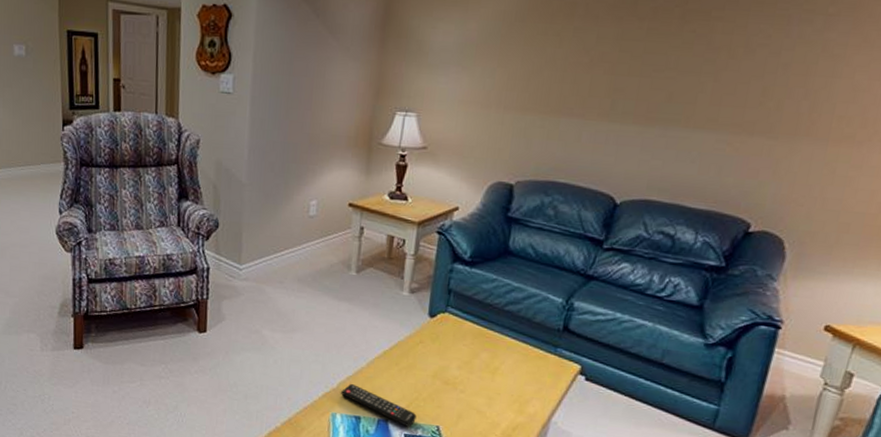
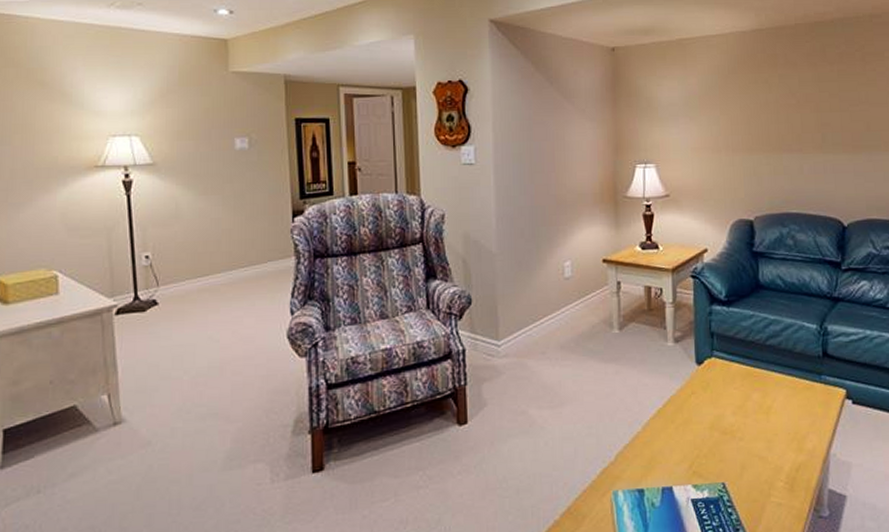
remote control: present [340,383,417,428] -> none [619,452,701,491]

